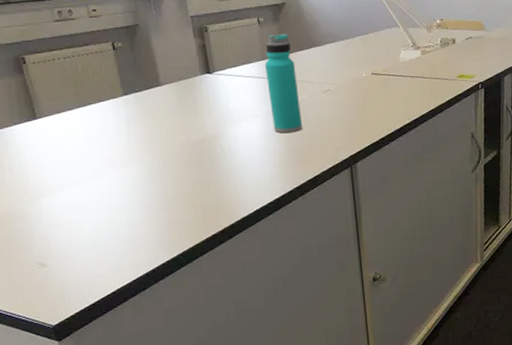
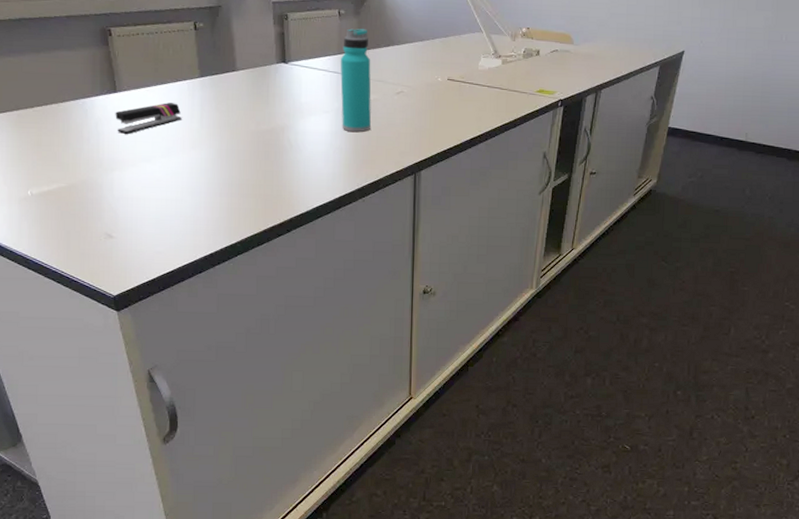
stapler: none [37,123,109,160] -> present [115,103,182,134]

